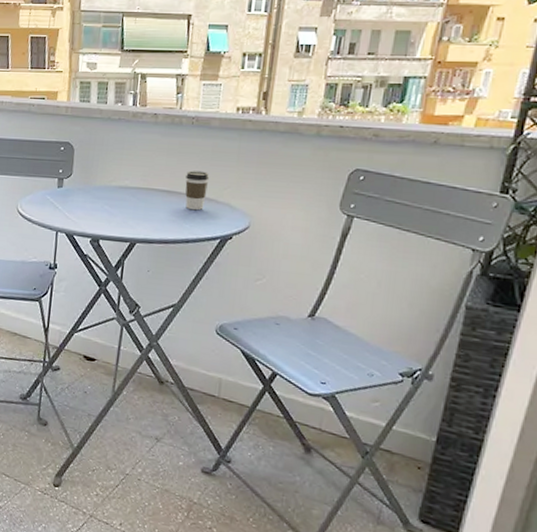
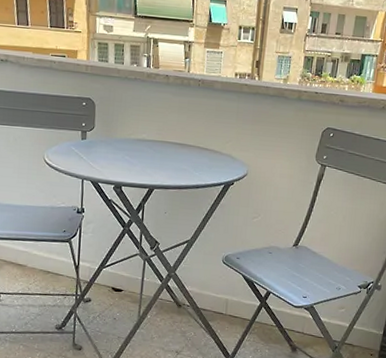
coffee cup: present [185,170,210,211] -> none [194,126,215,161]

